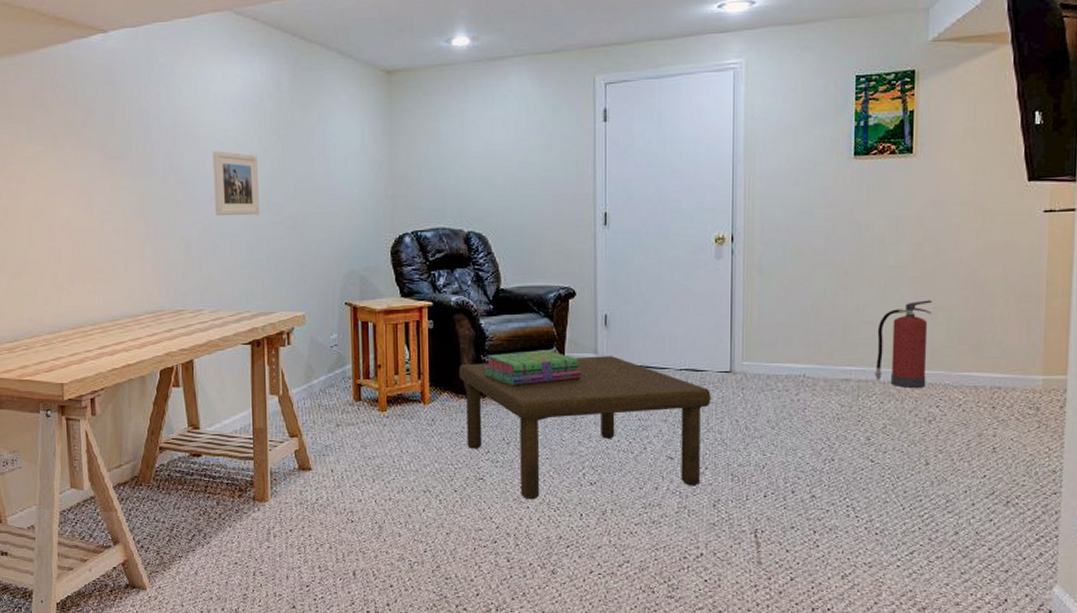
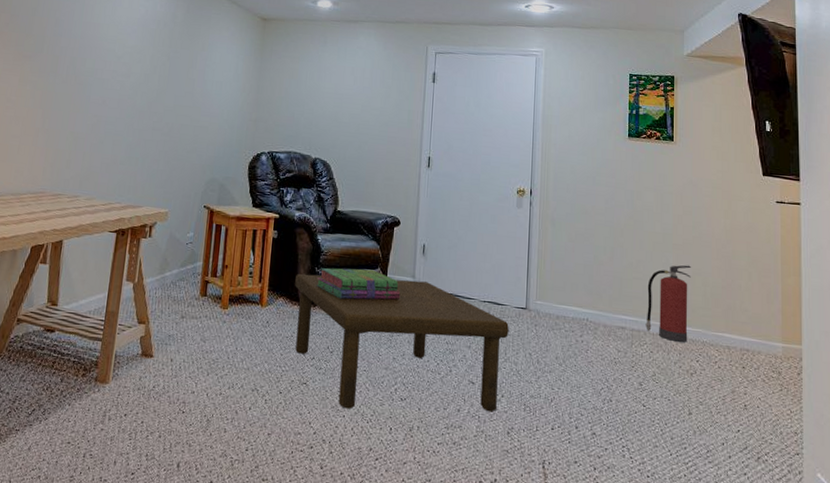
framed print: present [212,150,260,216] -> none [104,62,147,121]

